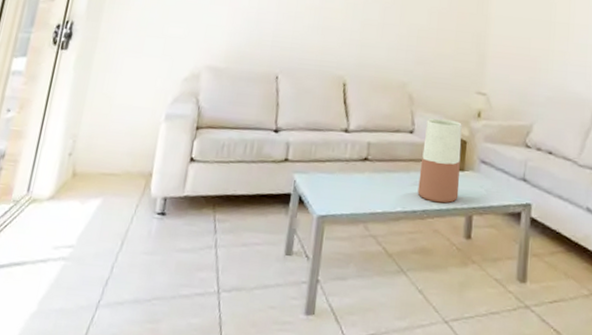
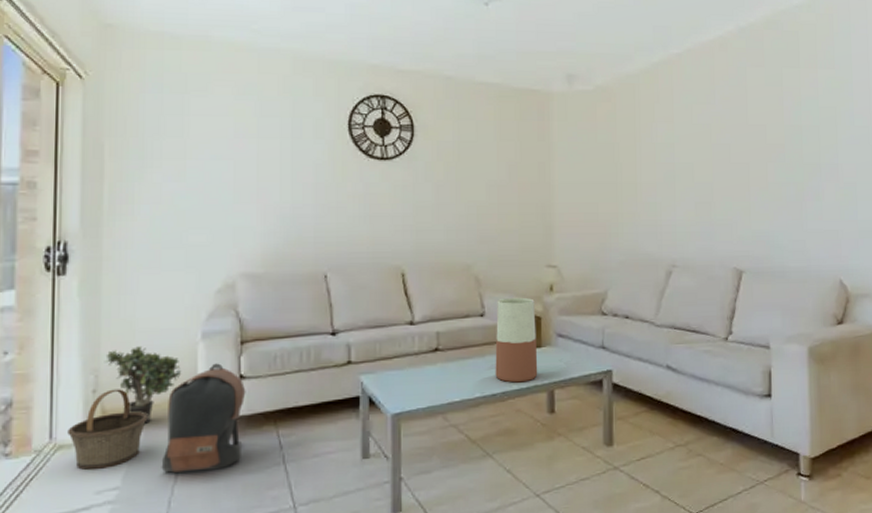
basket: none [42,154,109,226] -> present [68,389,148,470]
potted plant: none [83,119,144,190] -> present [104,346,182,424]
backpack: none [111,144,194,244] -> present [161,363,246,473]

